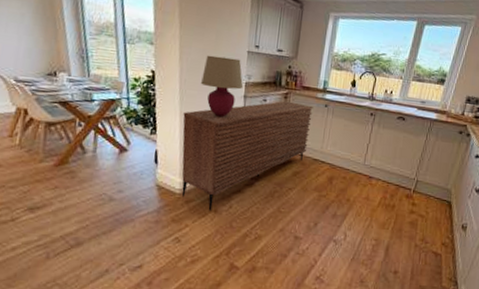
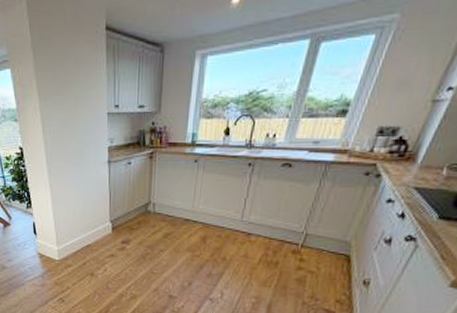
sideboard: present [181,101,313,211] -> none [53,161,181,275]
table lamp: present [201,55,244,117] -> none [66,123,107,186]

